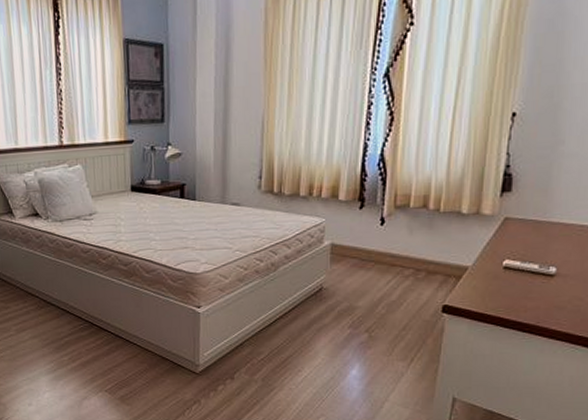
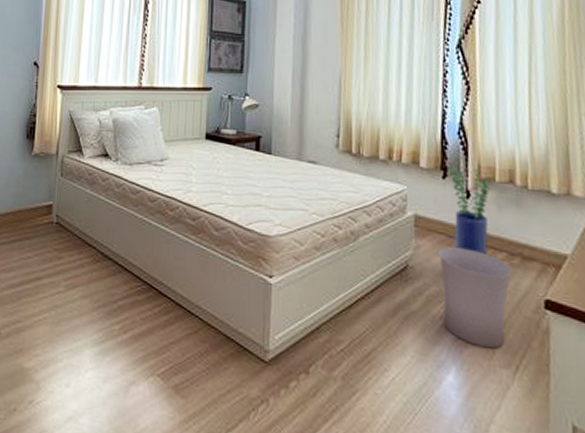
waste bin: none [351,268,416,347] -> present [438,247,512,349]
vase: none [365,192,405,274] -> present [448,161,491,256]

